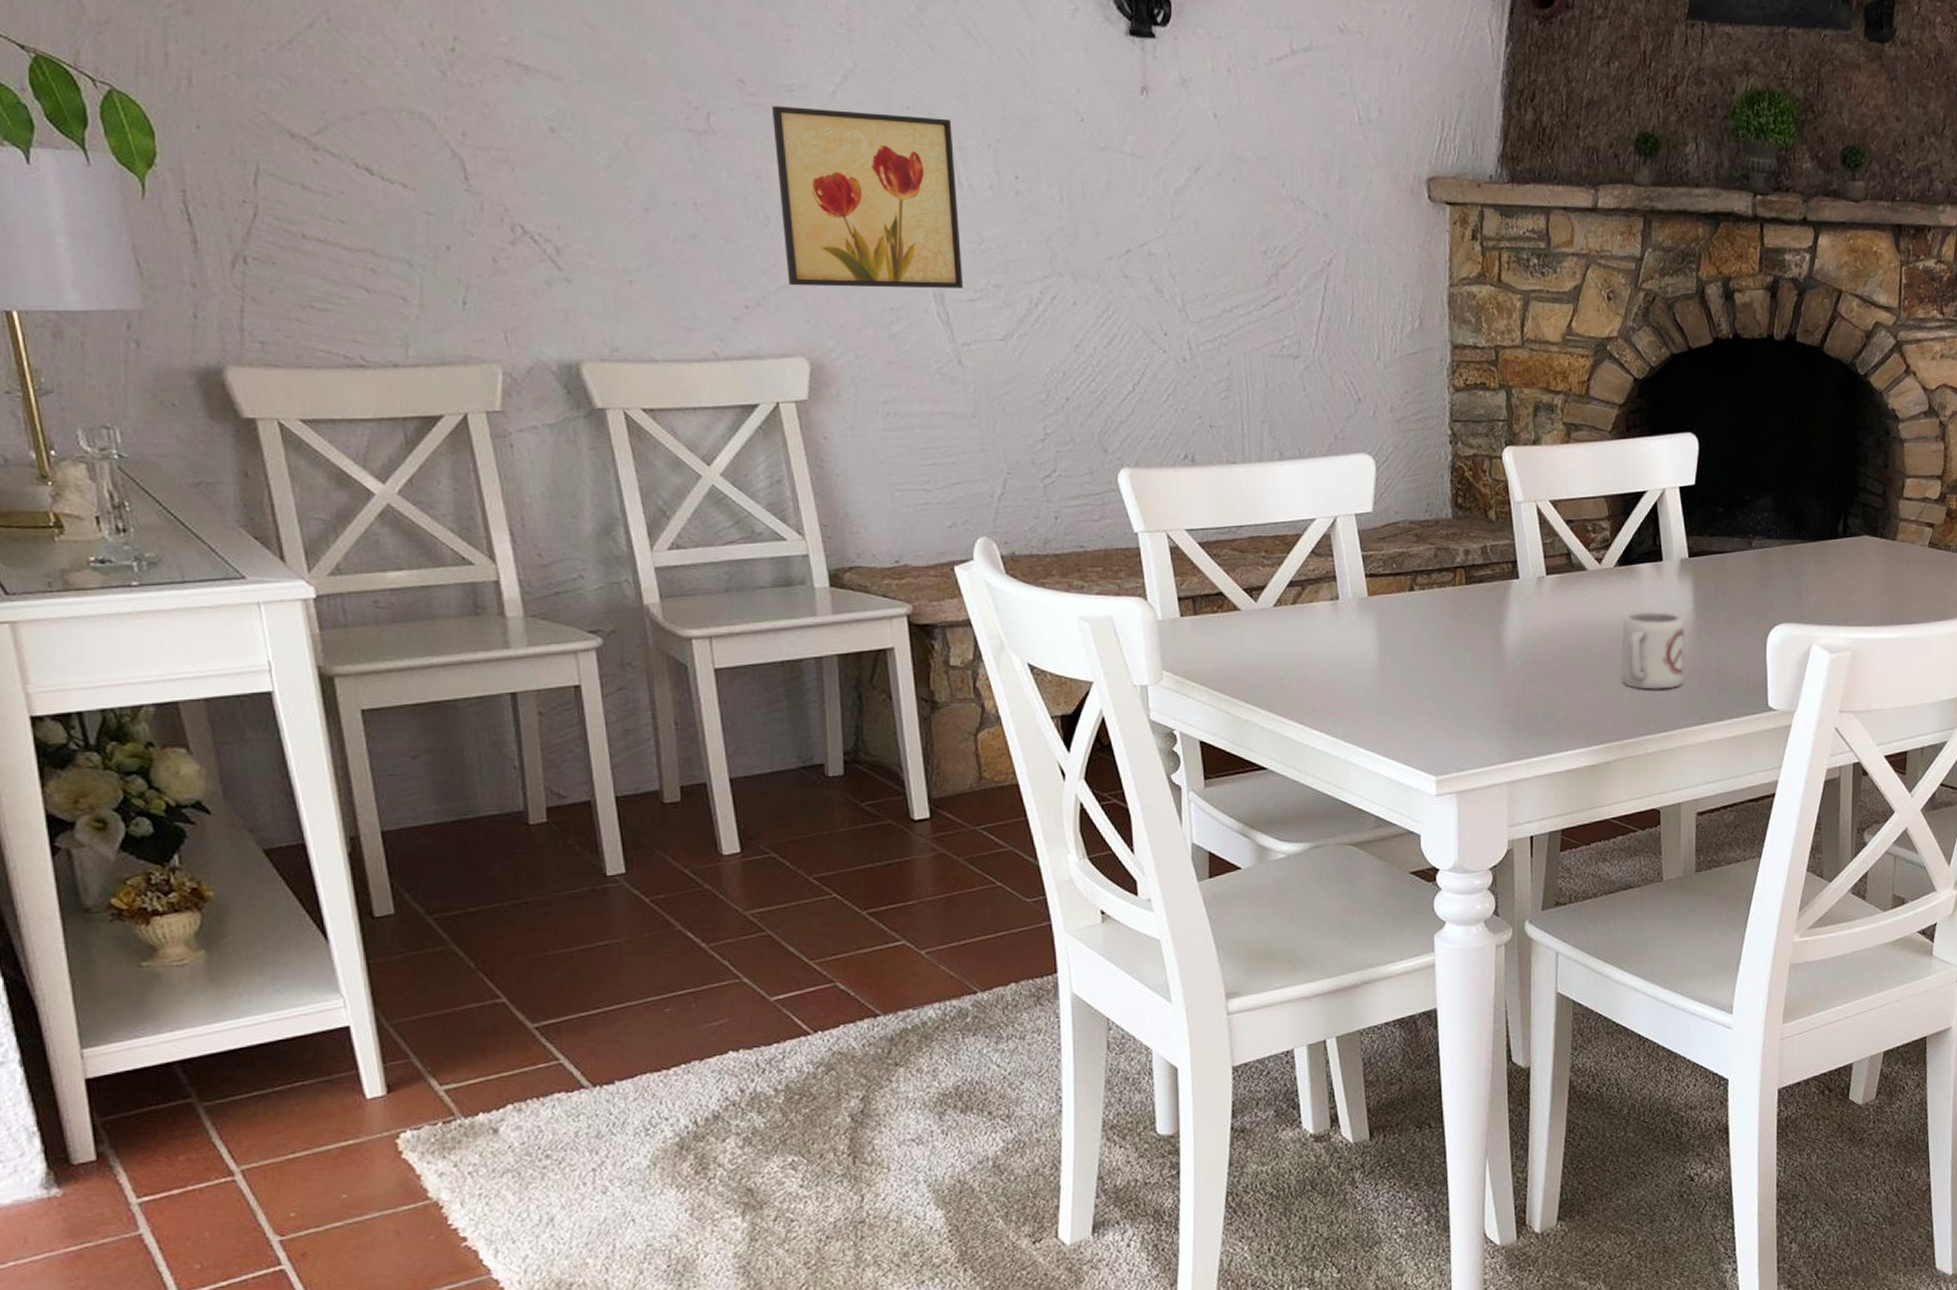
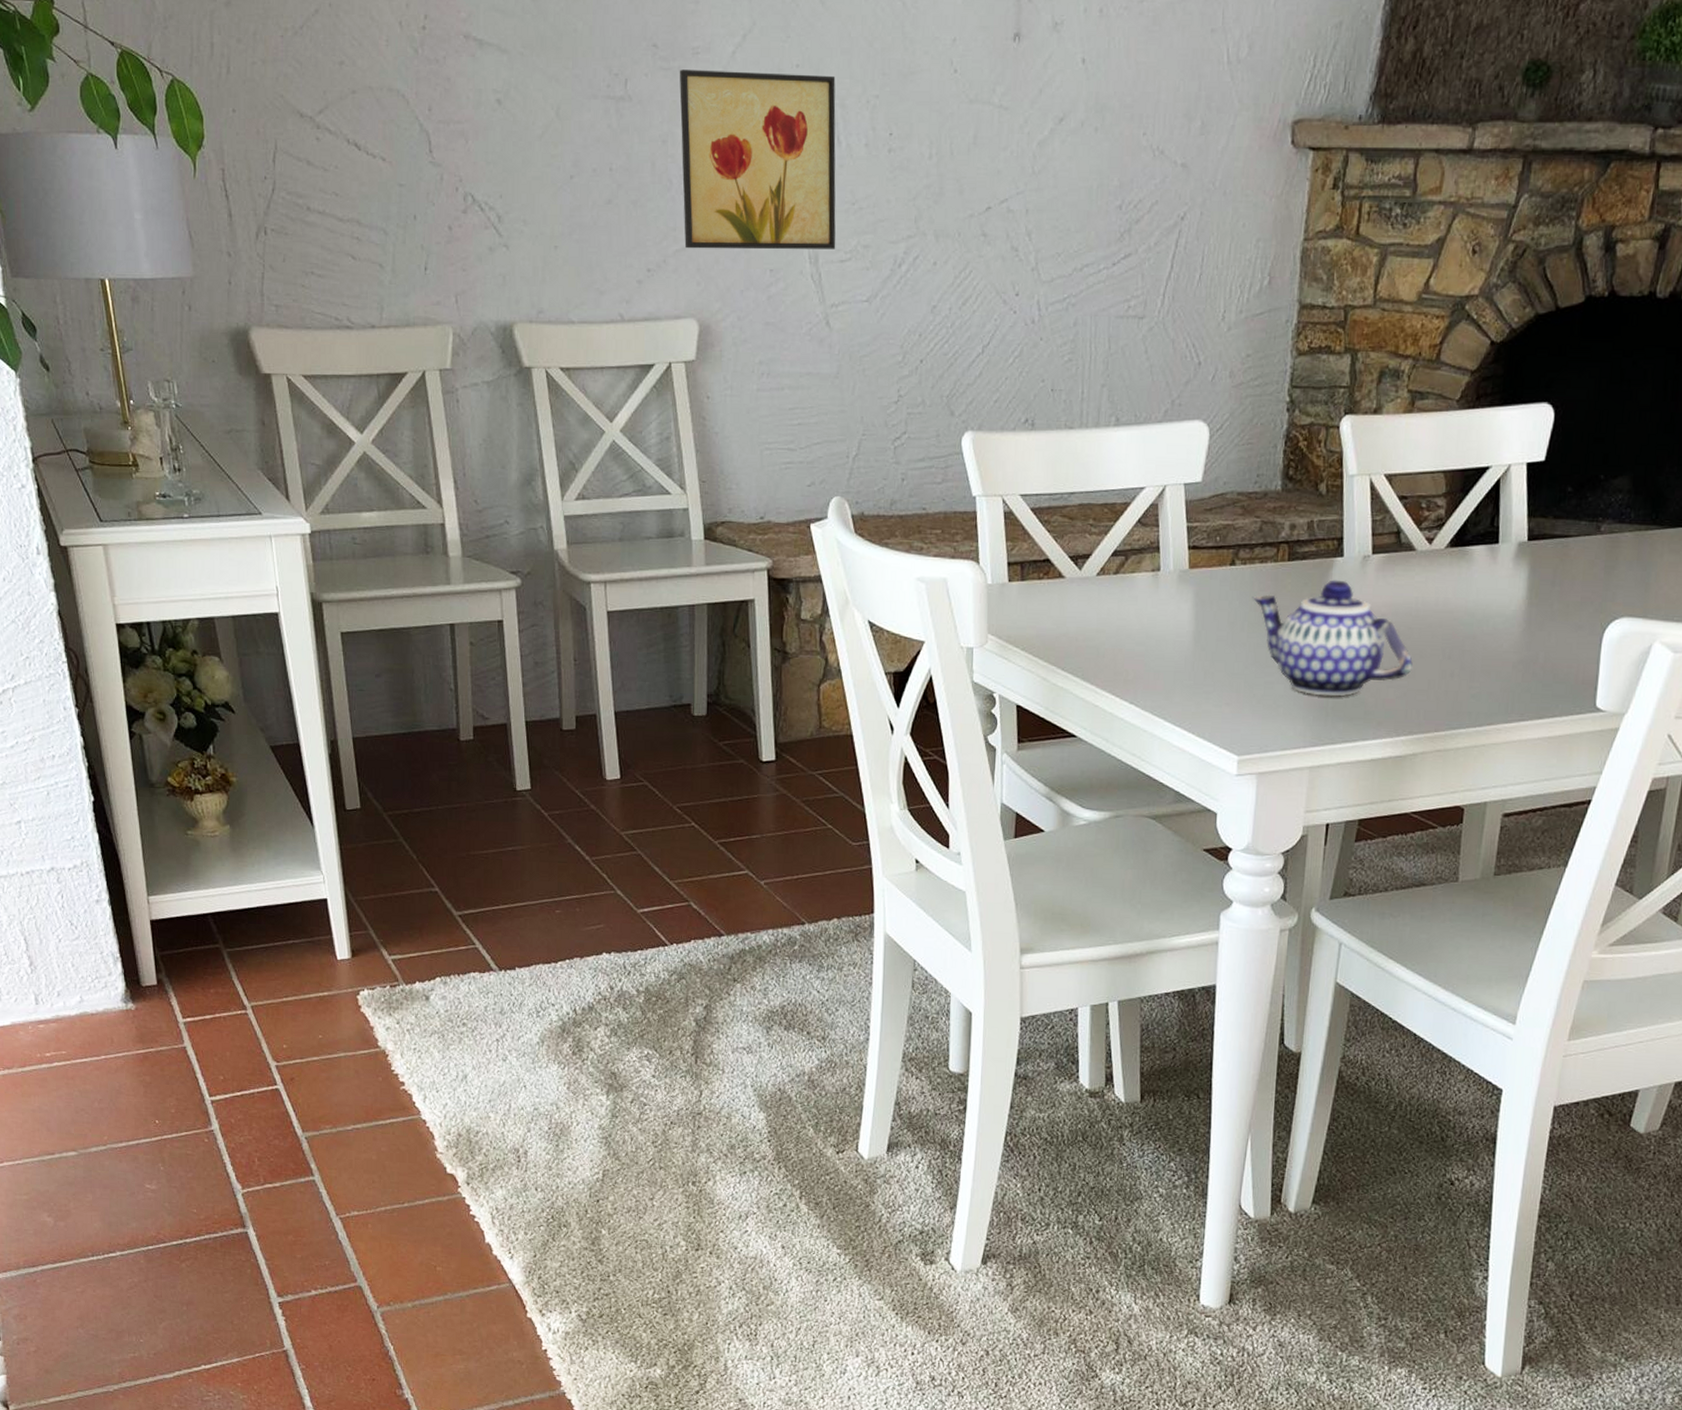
teapot: none [1434,600,1596,713] -> present [1252,579,1413,697]
cup: present [1621,611,1686,690] -> none [1439,597,1516,681]

